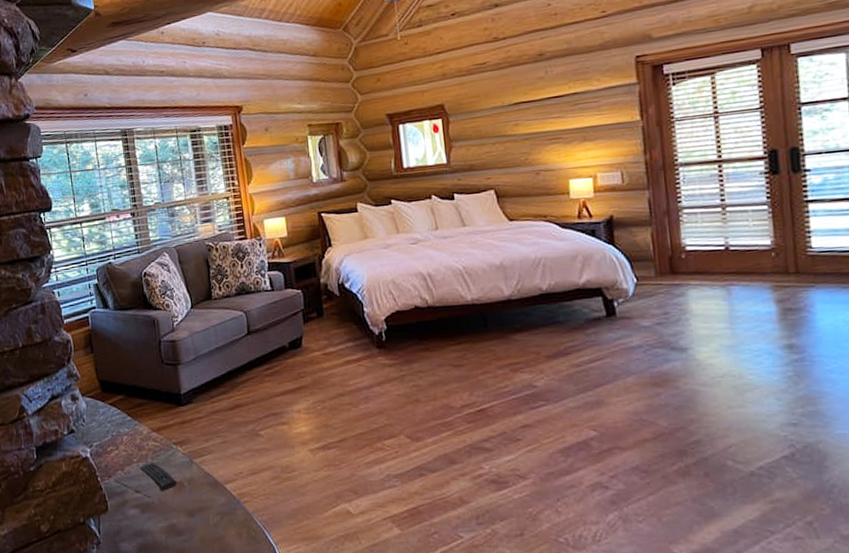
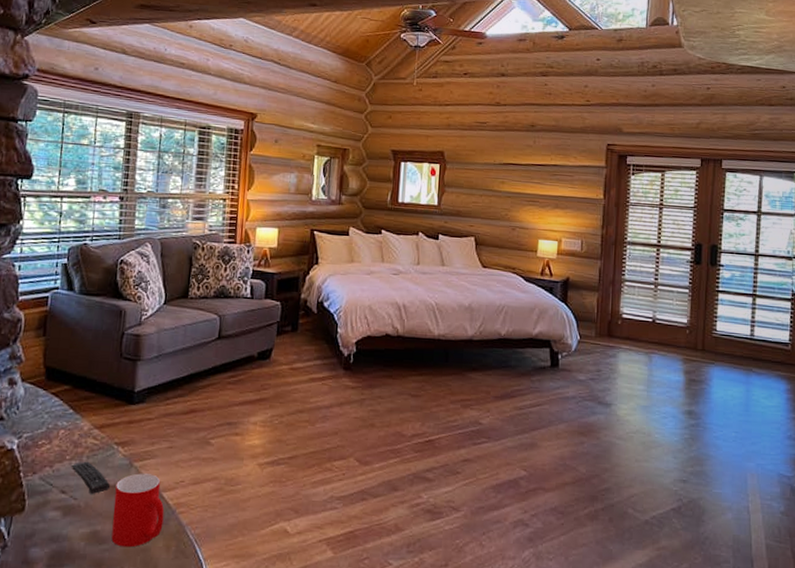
cup: none [182,468,232,537] -> present [111,473,165,548]

